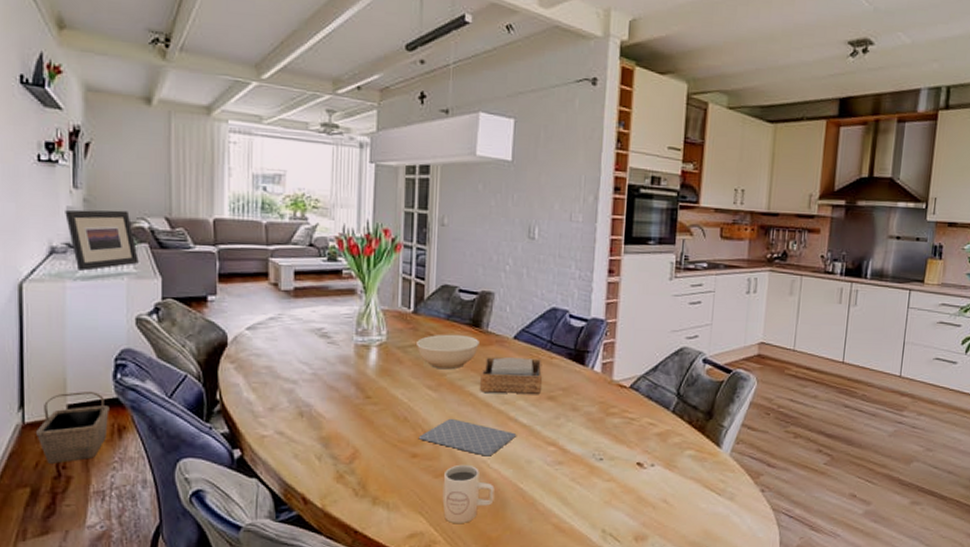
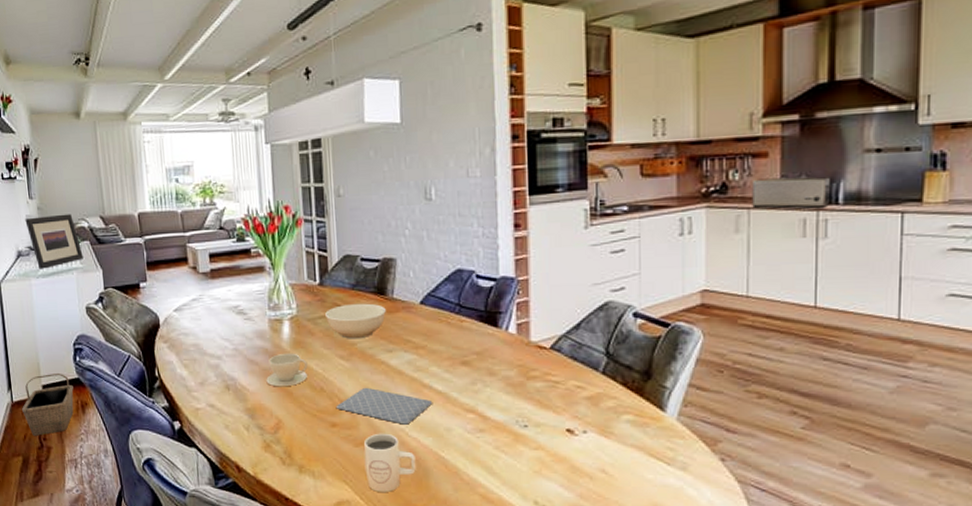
teacup: none [346,380,393,416] -> present [266,353,308,387]
napkin holder: present [480,357,542,394] -> none [390,323,454,360]
toaster: none [804,250,863,281] -> present [752,176,831,210]

